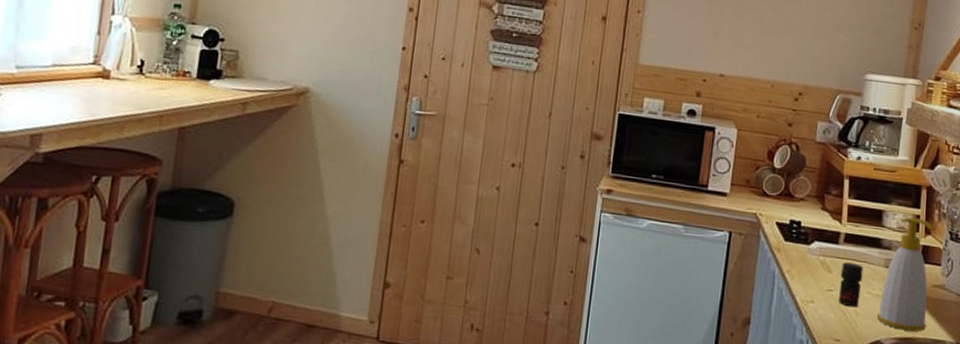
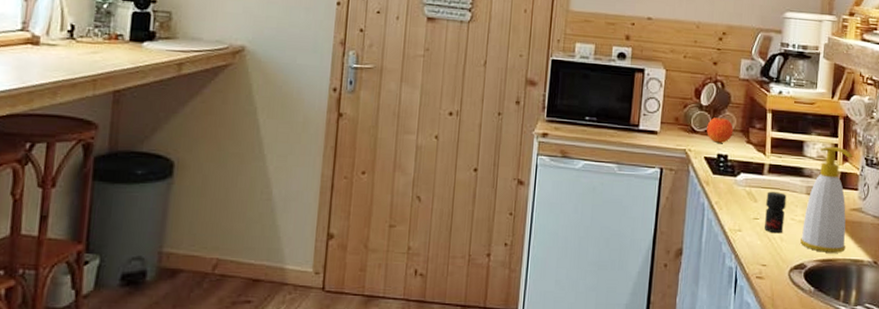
fruit: none [779,181,808,209] -> present [707,117,734,143]

